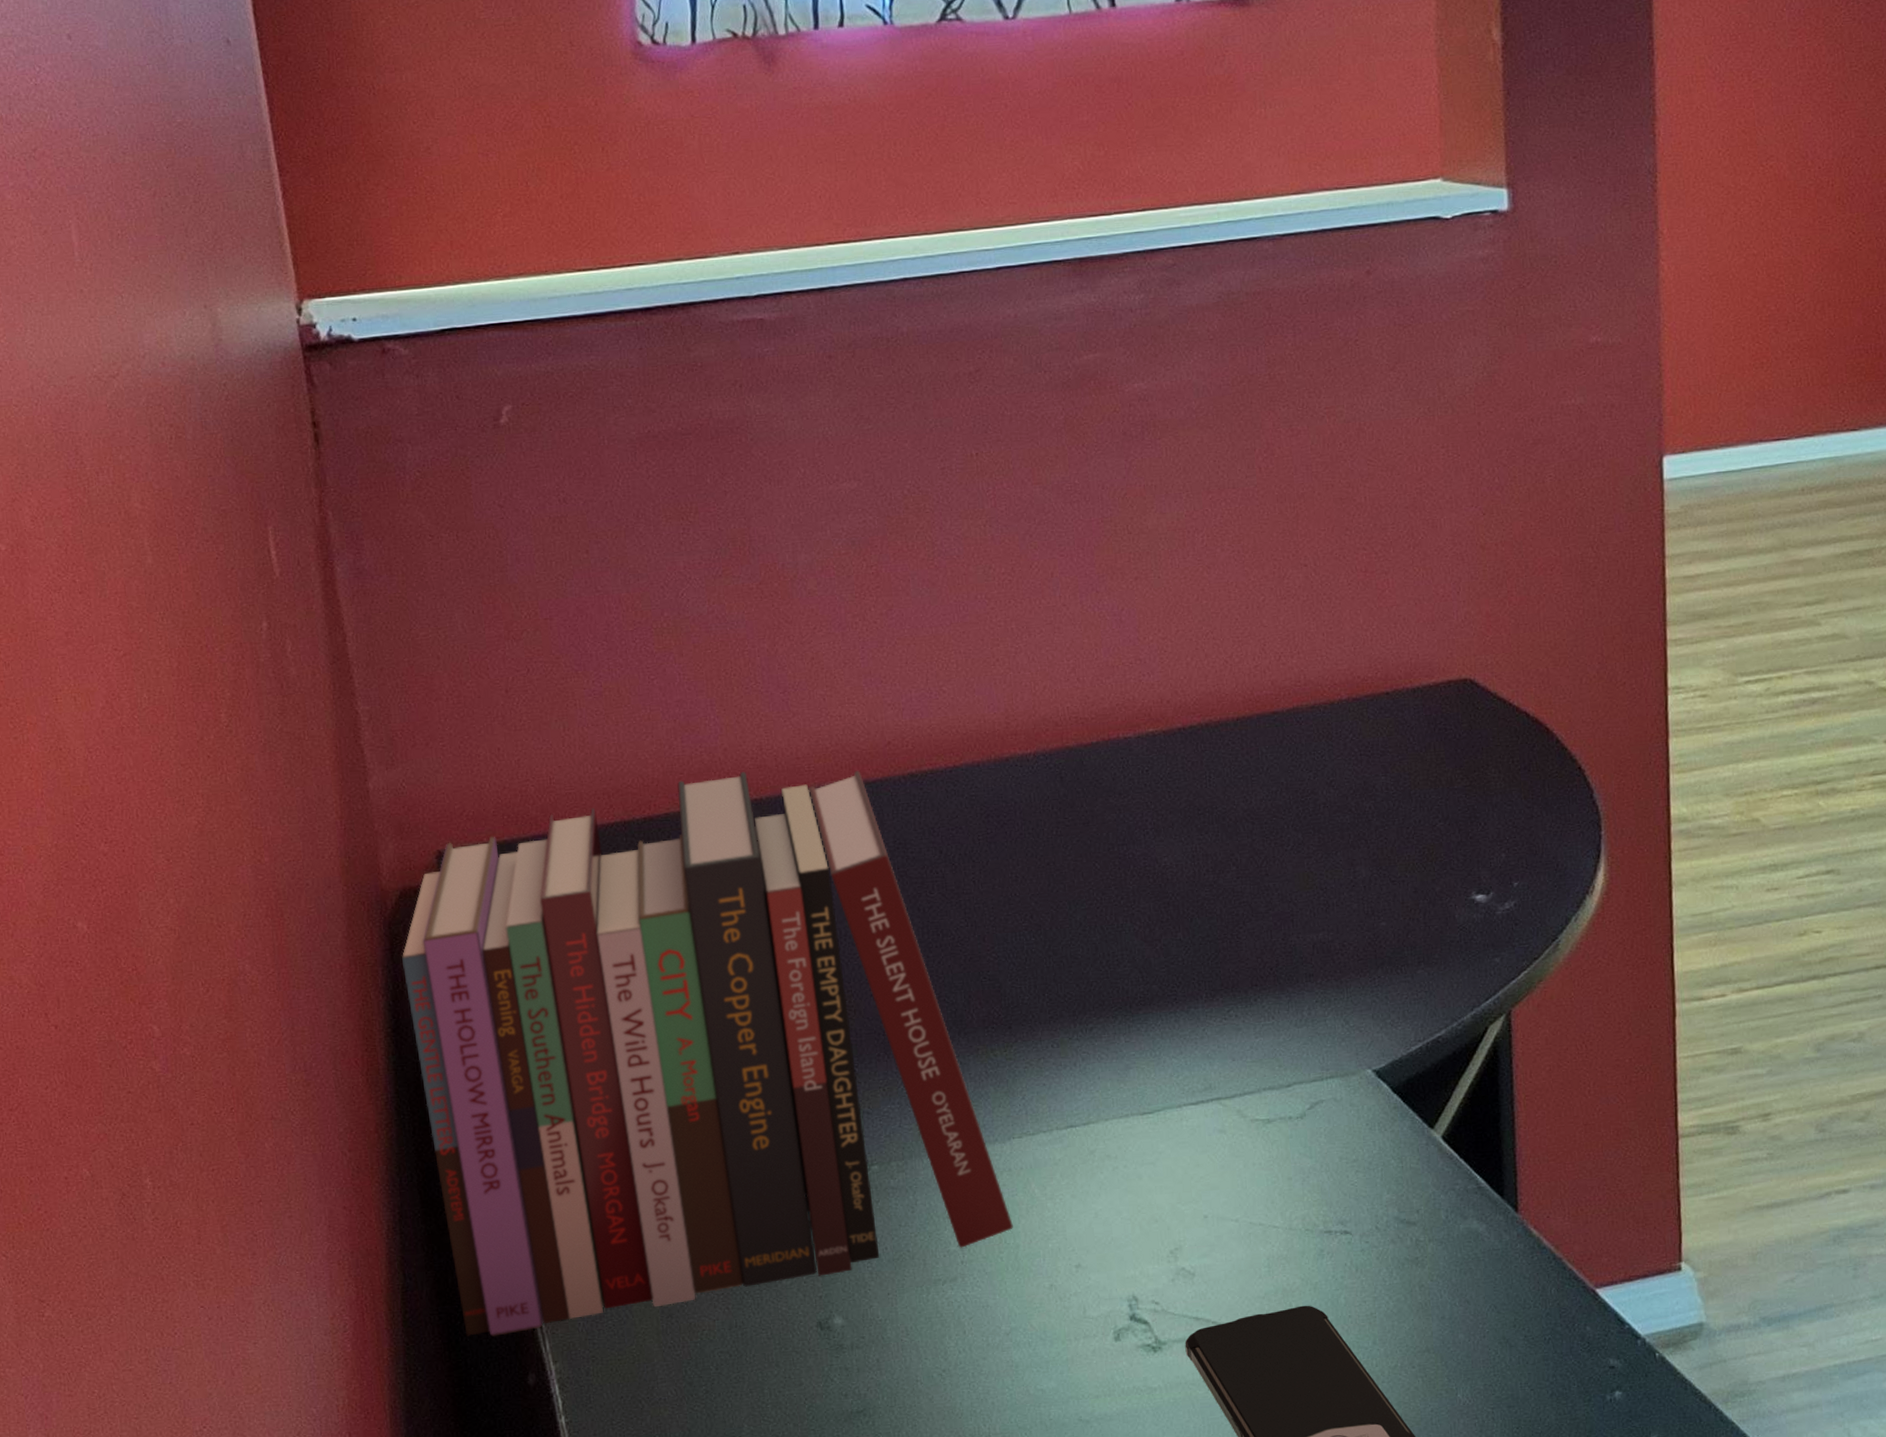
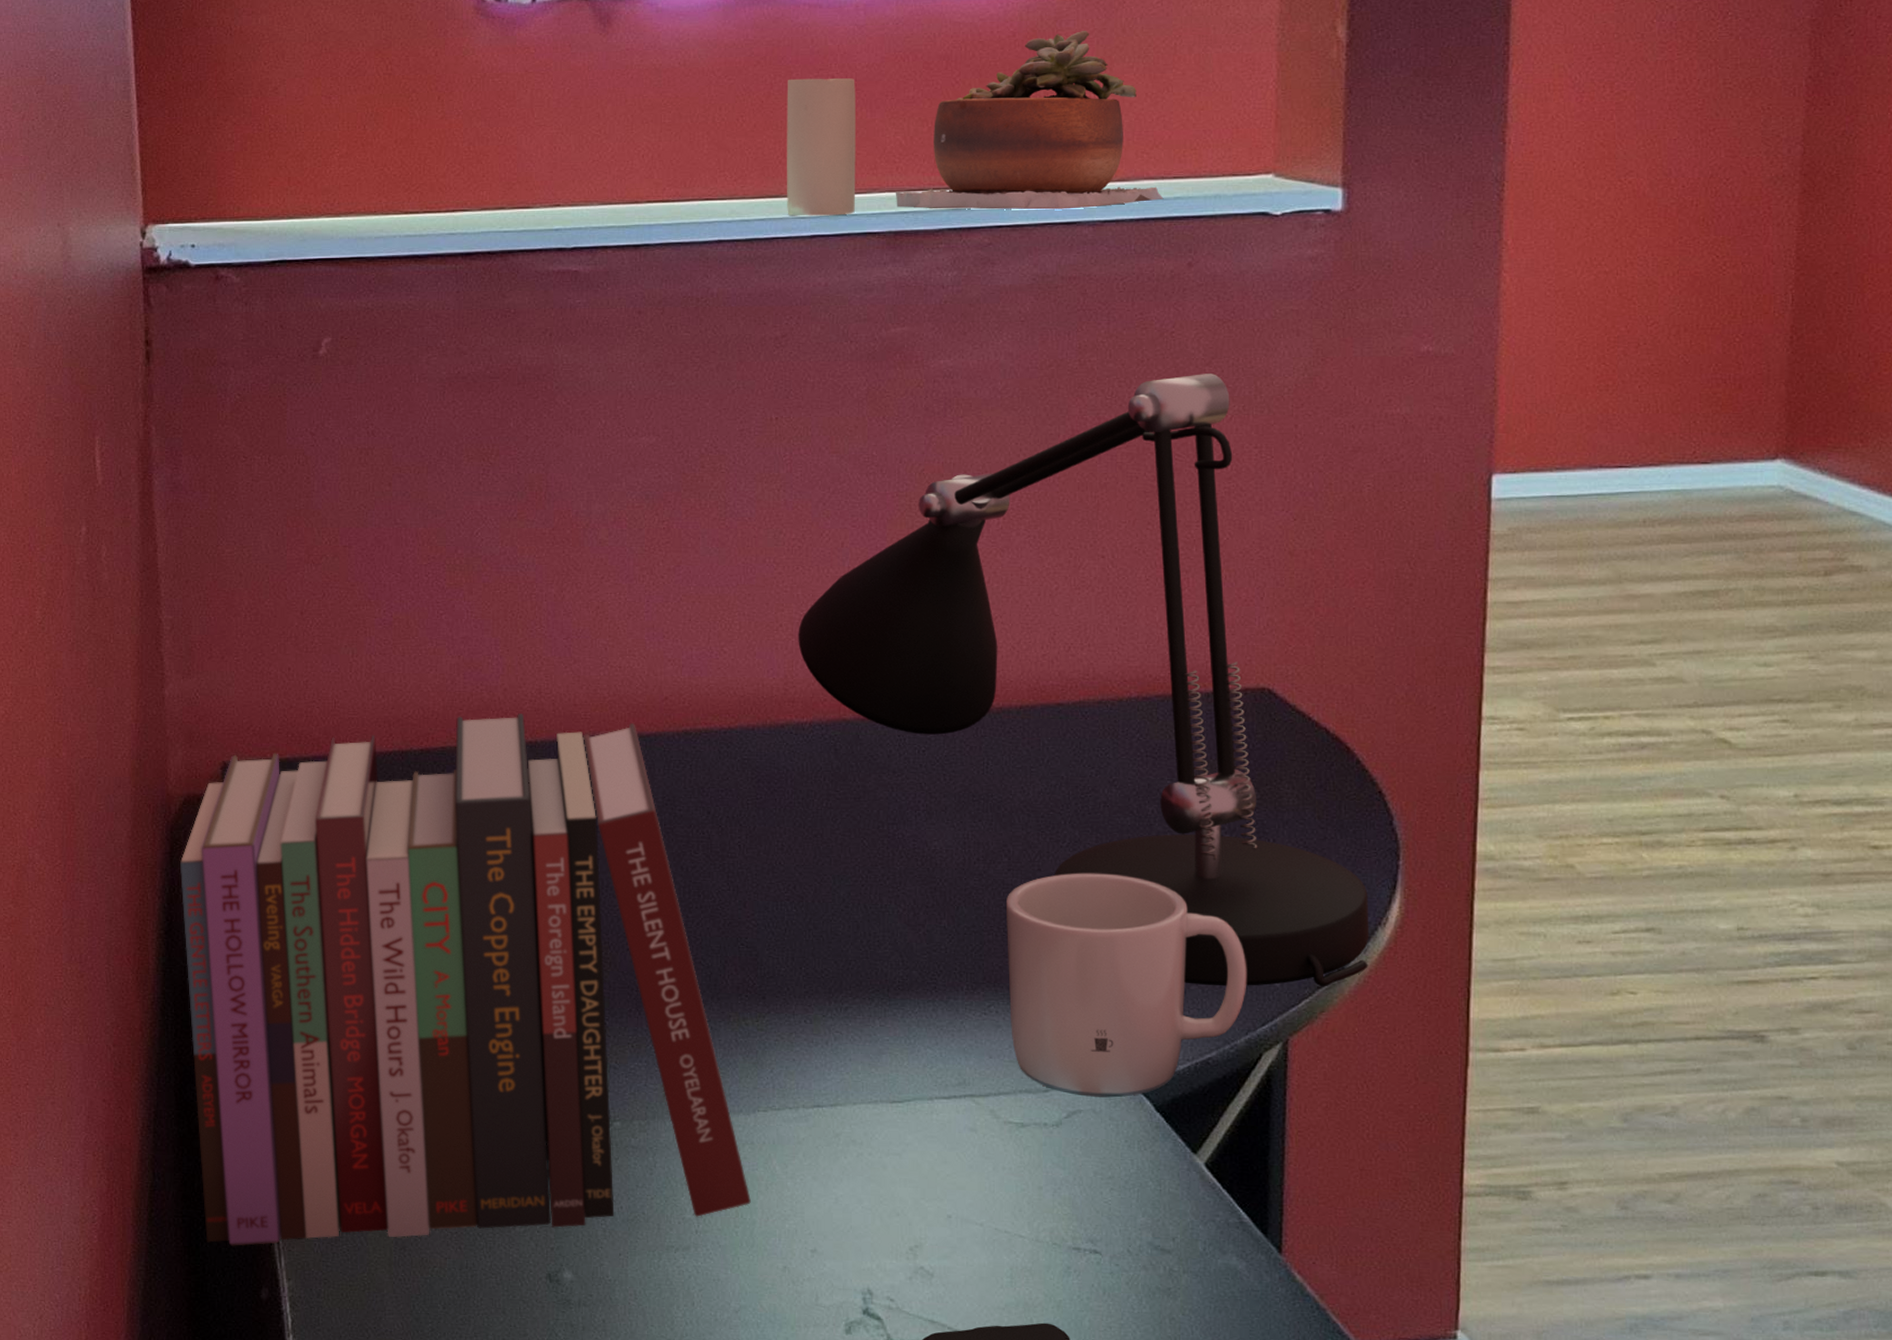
candle: none [960,105,1039,249] -> present [787,78,856,216]
desk lamp: none [1015,378,1580,969] -> present [798,374,1369,987]
succulent plant: none [1077,46,1339,234] -> present [895,31,1164,210]
mug: none [1237,871,1469,1087] -> present [1005,872,1247,1098]

